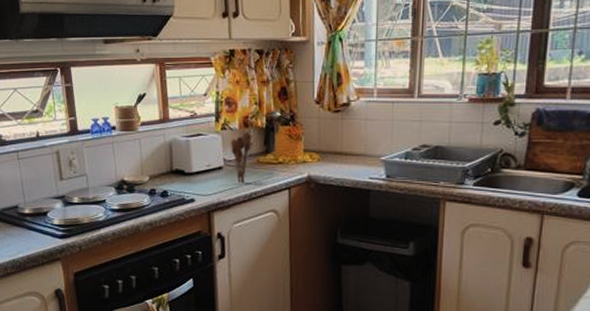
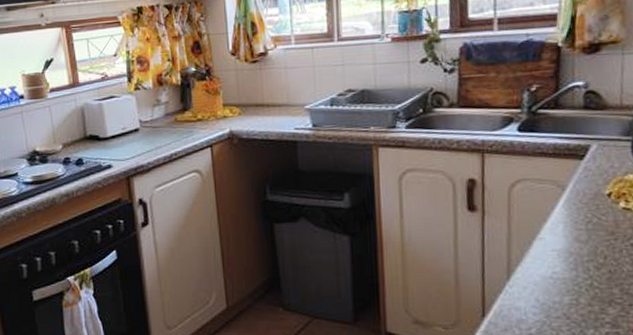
utensil holder: present [231,131,252,184] -> none [146,90,168,145]

